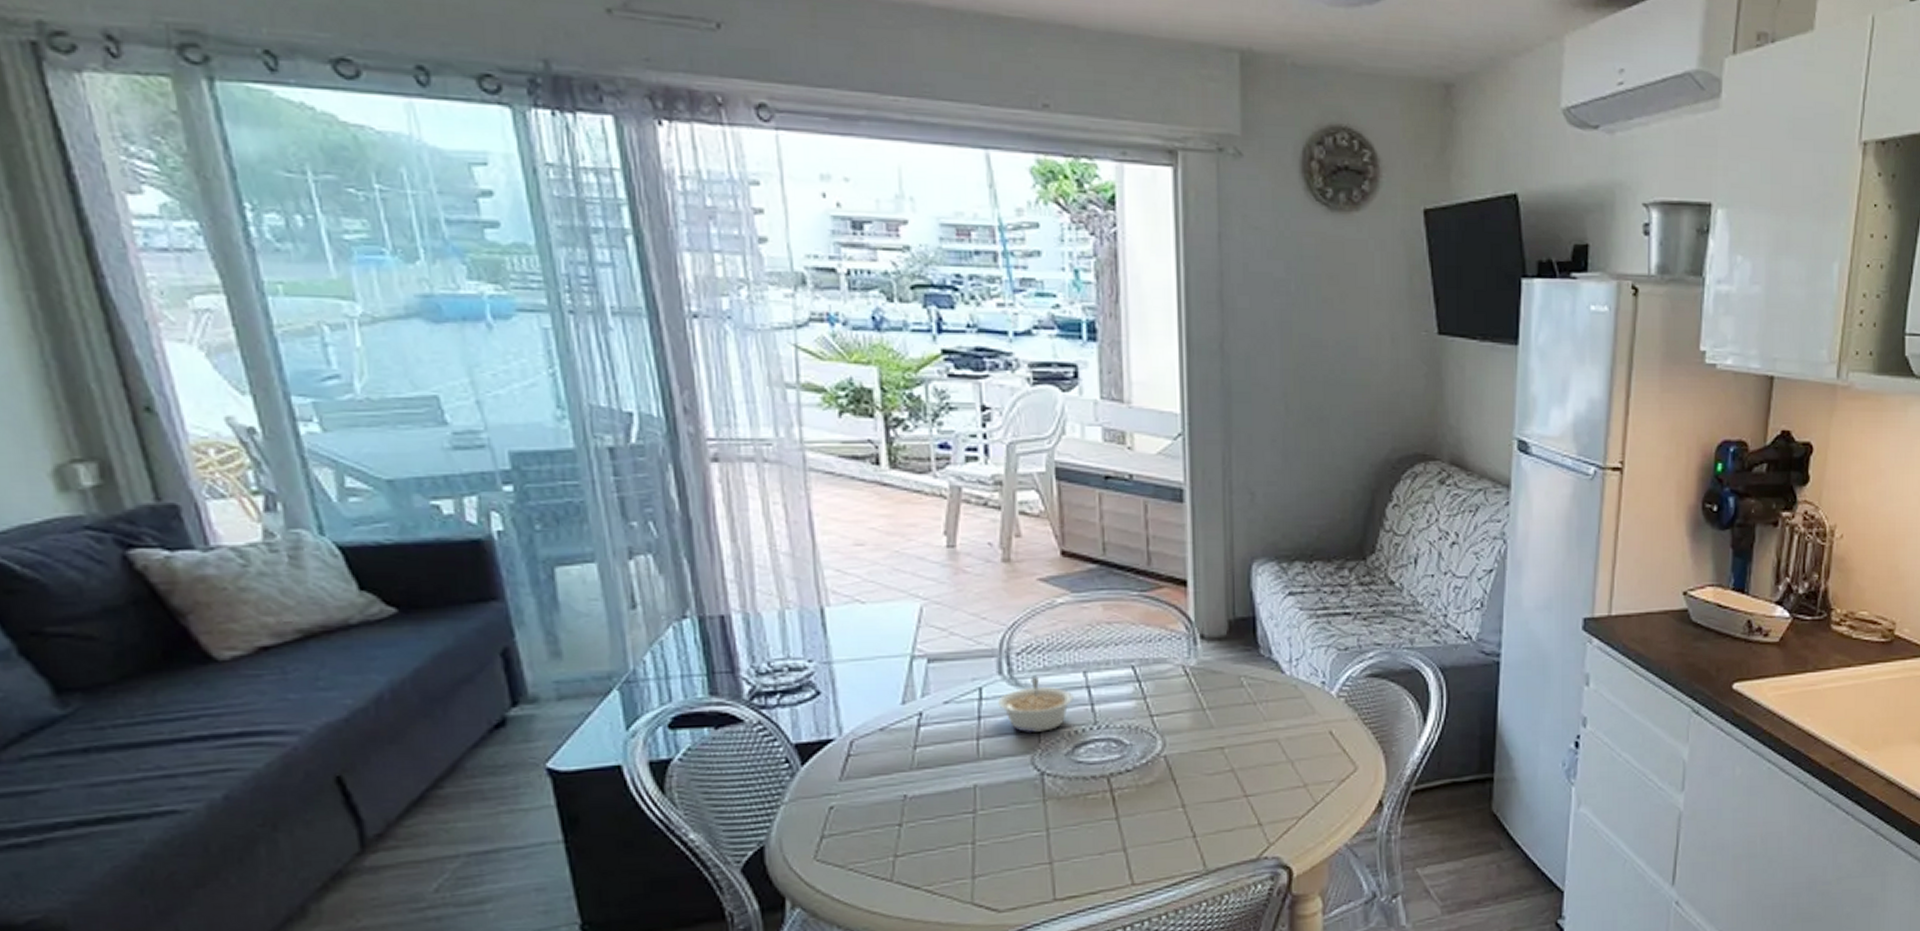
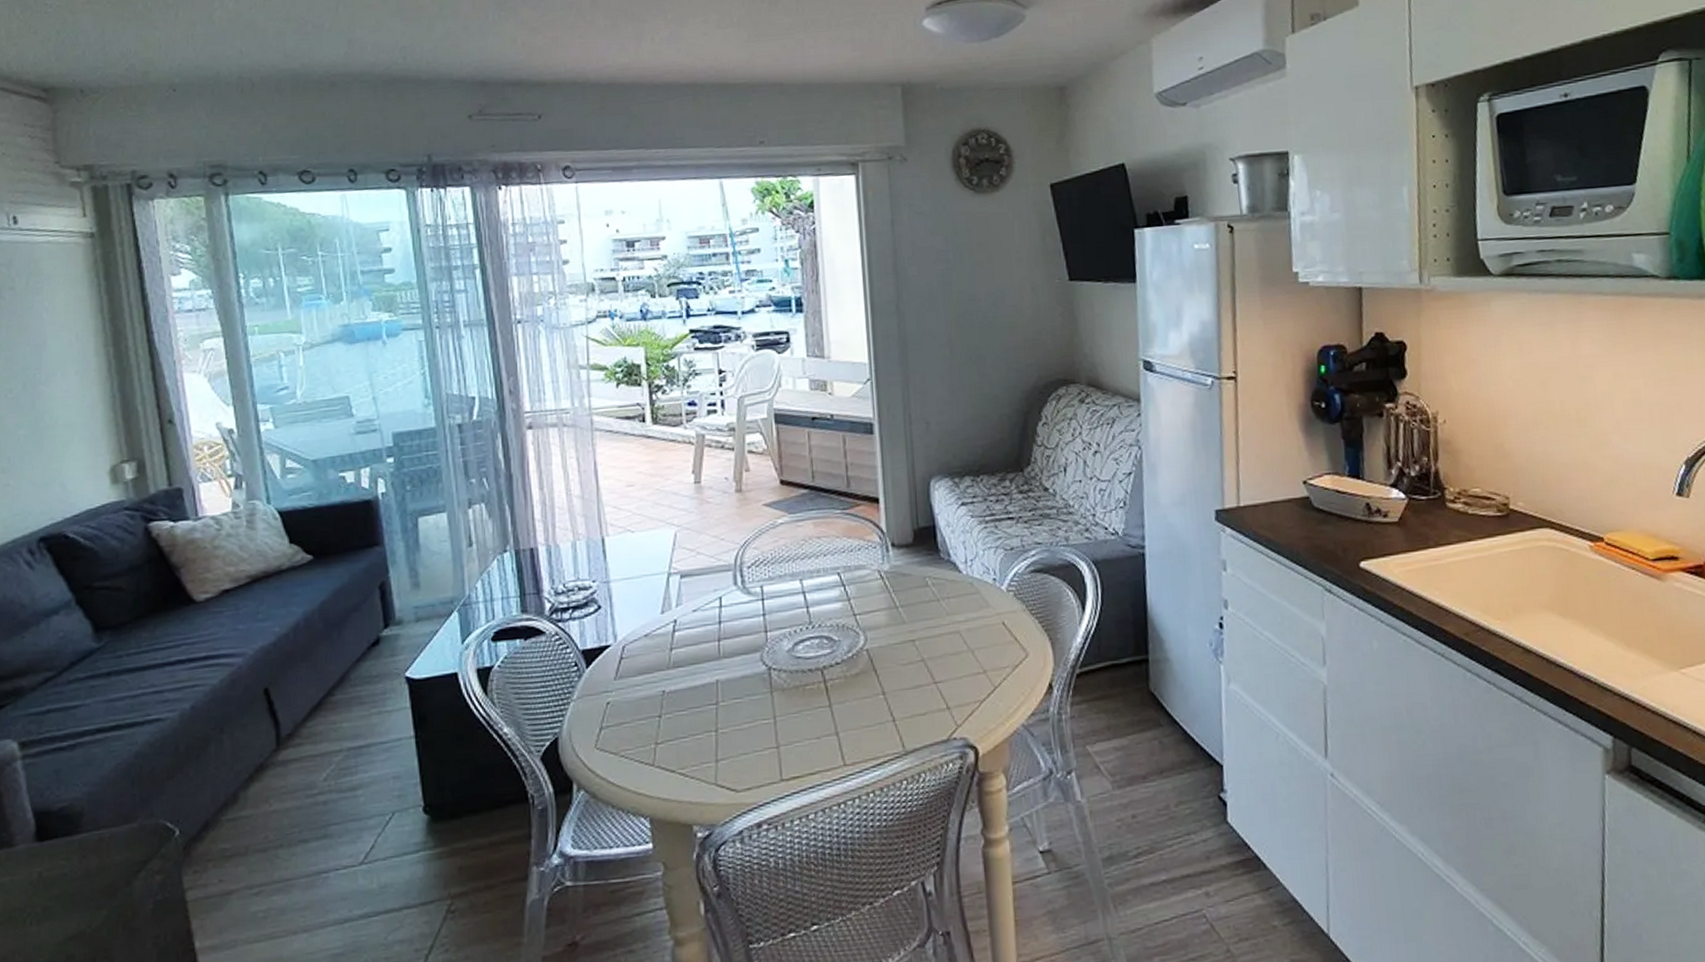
legume: present [998,677,1074,734] -> none [734,586,793,634]

